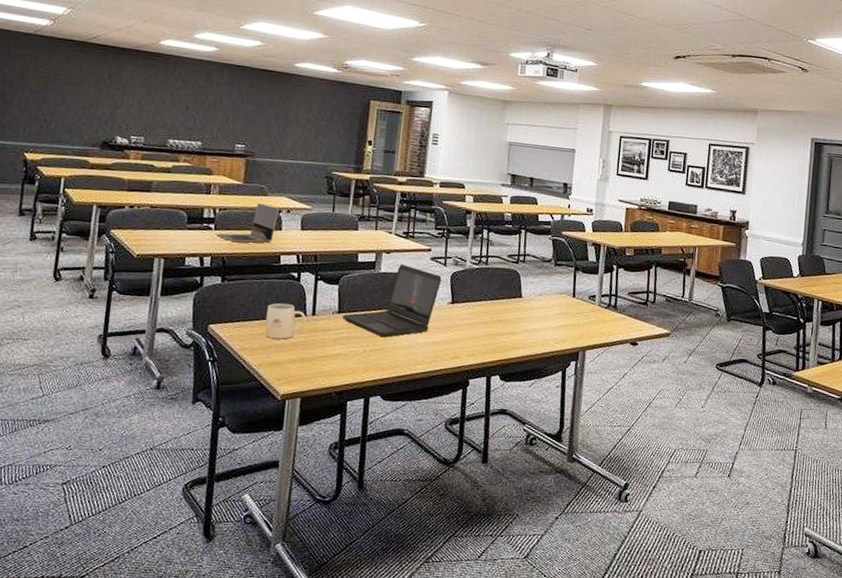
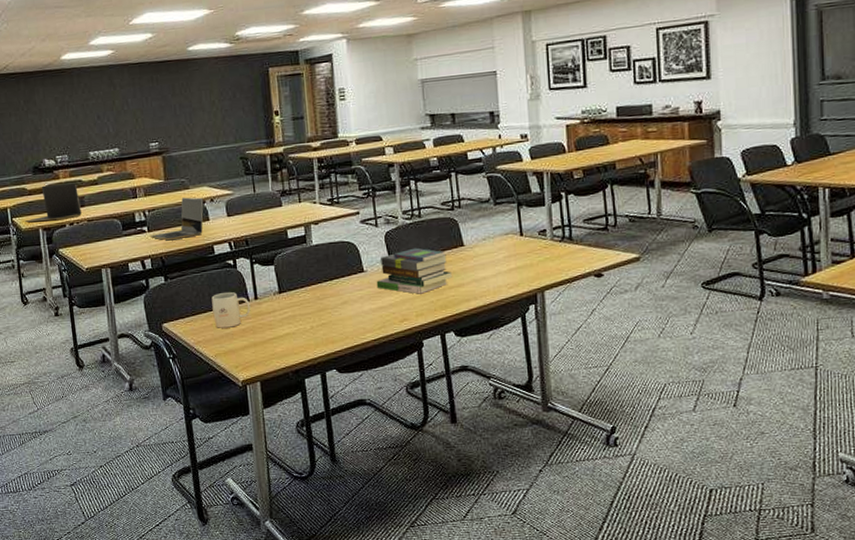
laptop computer: none [77,162,148,202] -> present [24,182,82,224]
laptop computer: present [343,265,442,338] -> none [284,233,376,311]
books: none [435,291,507,336] -> present [376,247,452,294]

